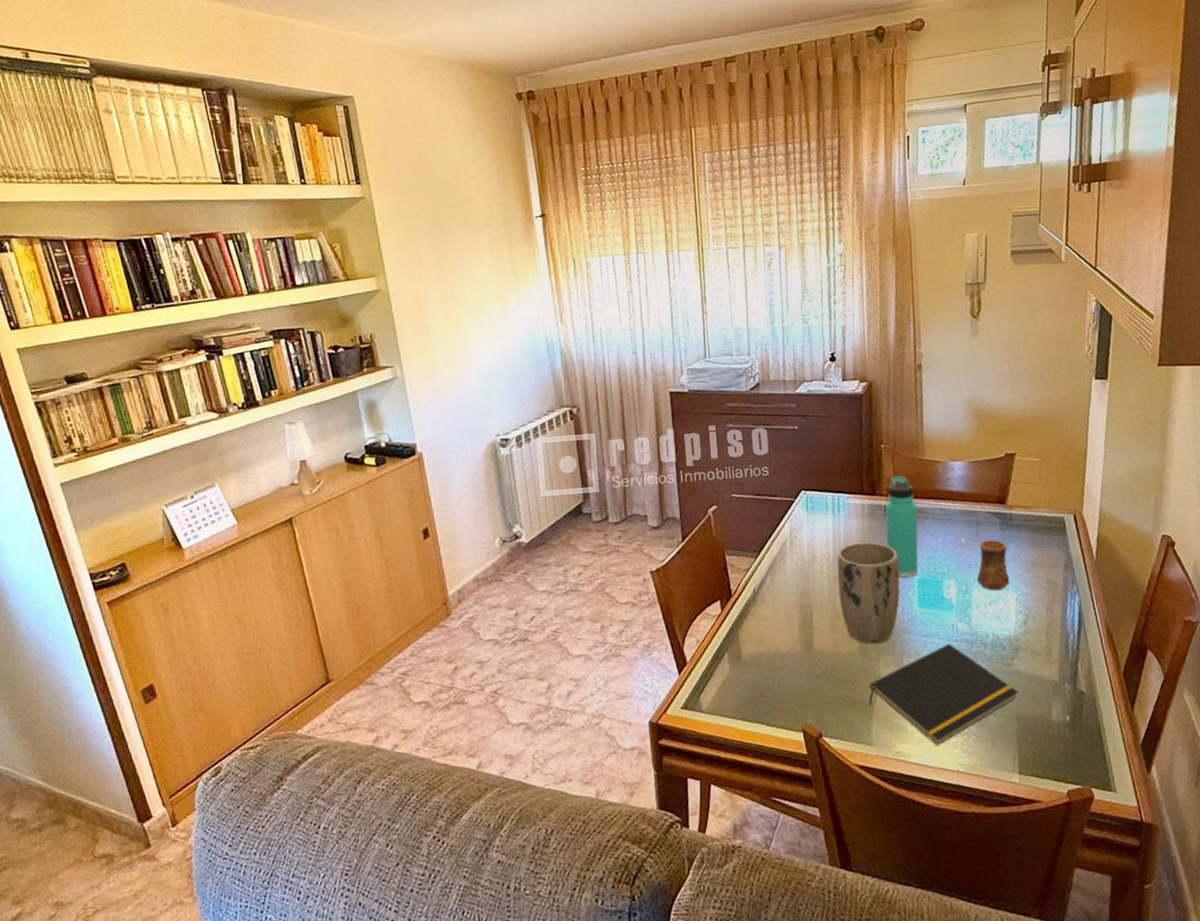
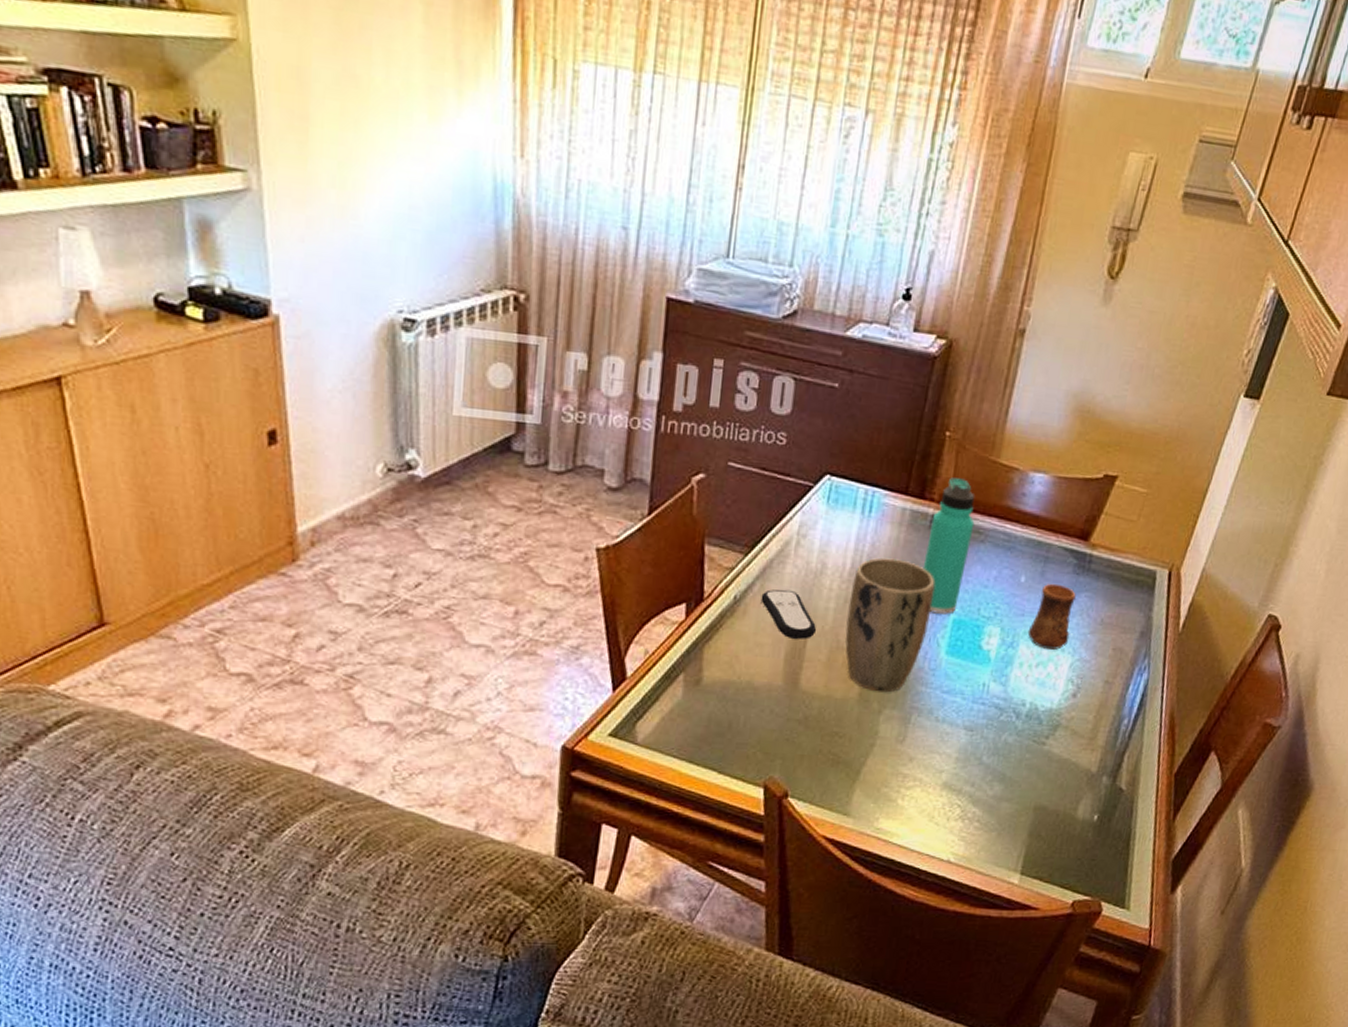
remote control: none [772,578,817,614] -> present [761,589,816,639]
notepad: present [869,643,1019,746] -> none [855,706,1045,828]

